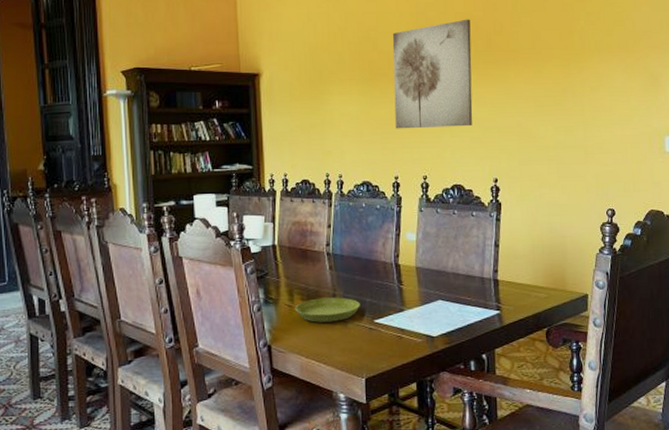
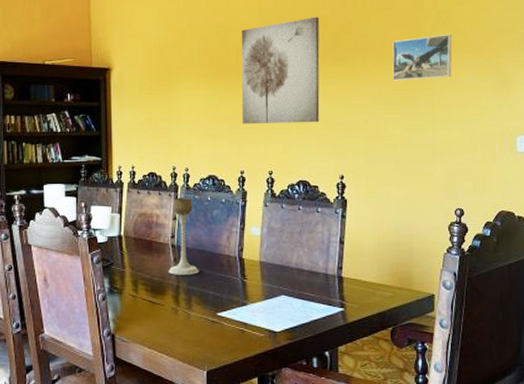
saucer: present [295,297,360,323] -> none [139,289,203,313]
candle holder: none [324,204,356,283] -> present [168,197,199,275]
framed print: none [543,35,602,83] -> present [392,34,452,81]

